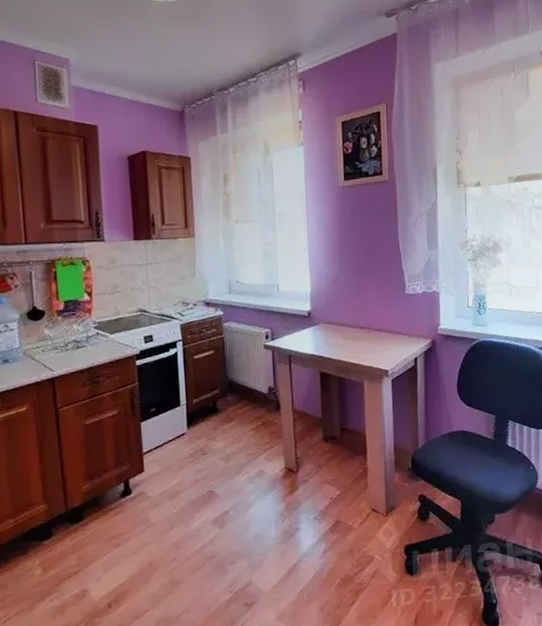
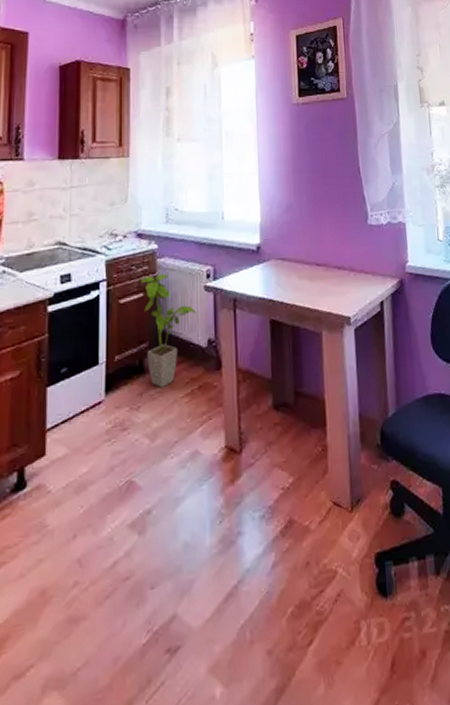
house plant: none [210,335,259,423] -> present [140,273,197,387]

